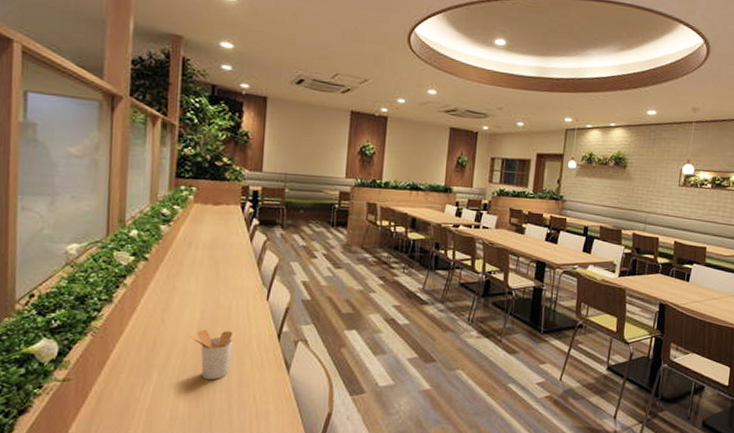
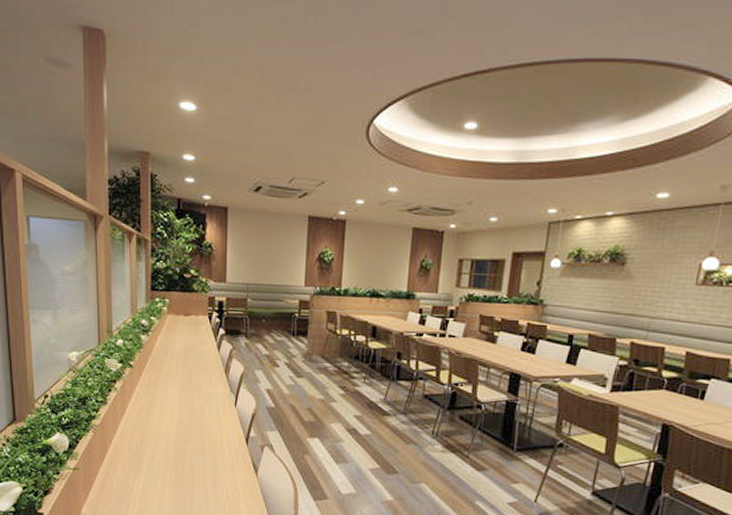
utensil holder: present [189,329,233,380] -> none [170,431,206,477]

